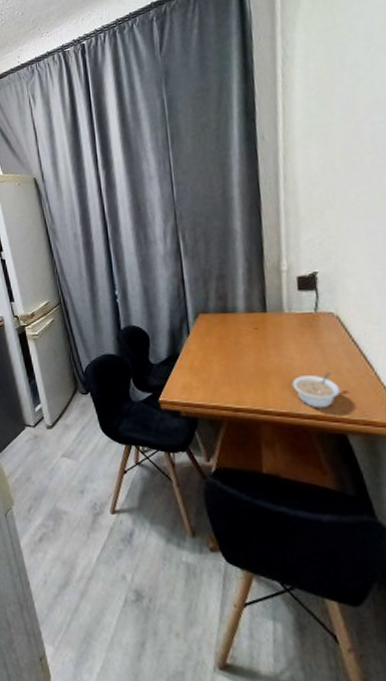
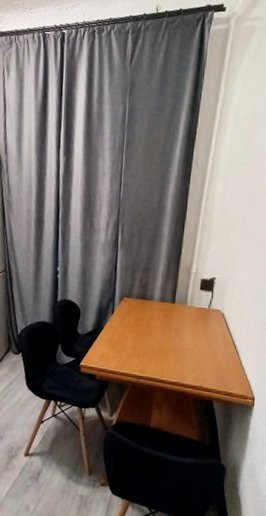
legume: present [292,372,340,409] -> none [183,354,215,381]

